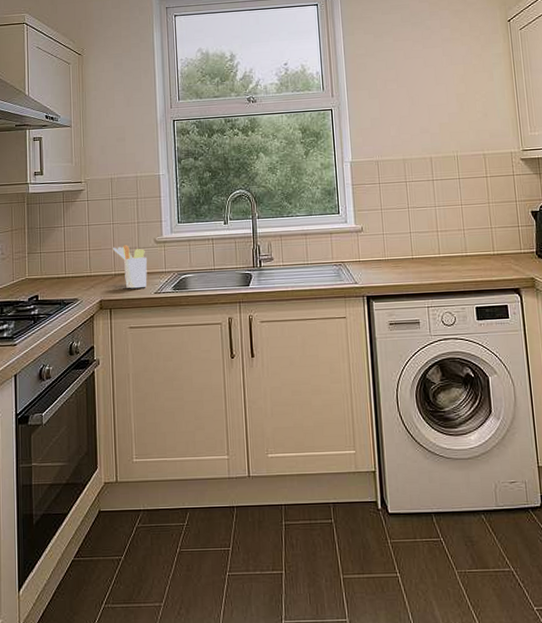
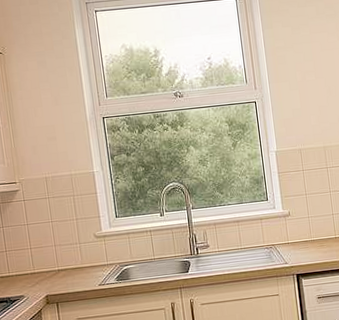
utensil holder: present [112,245,147,289] -> none [53,241,91,283]

